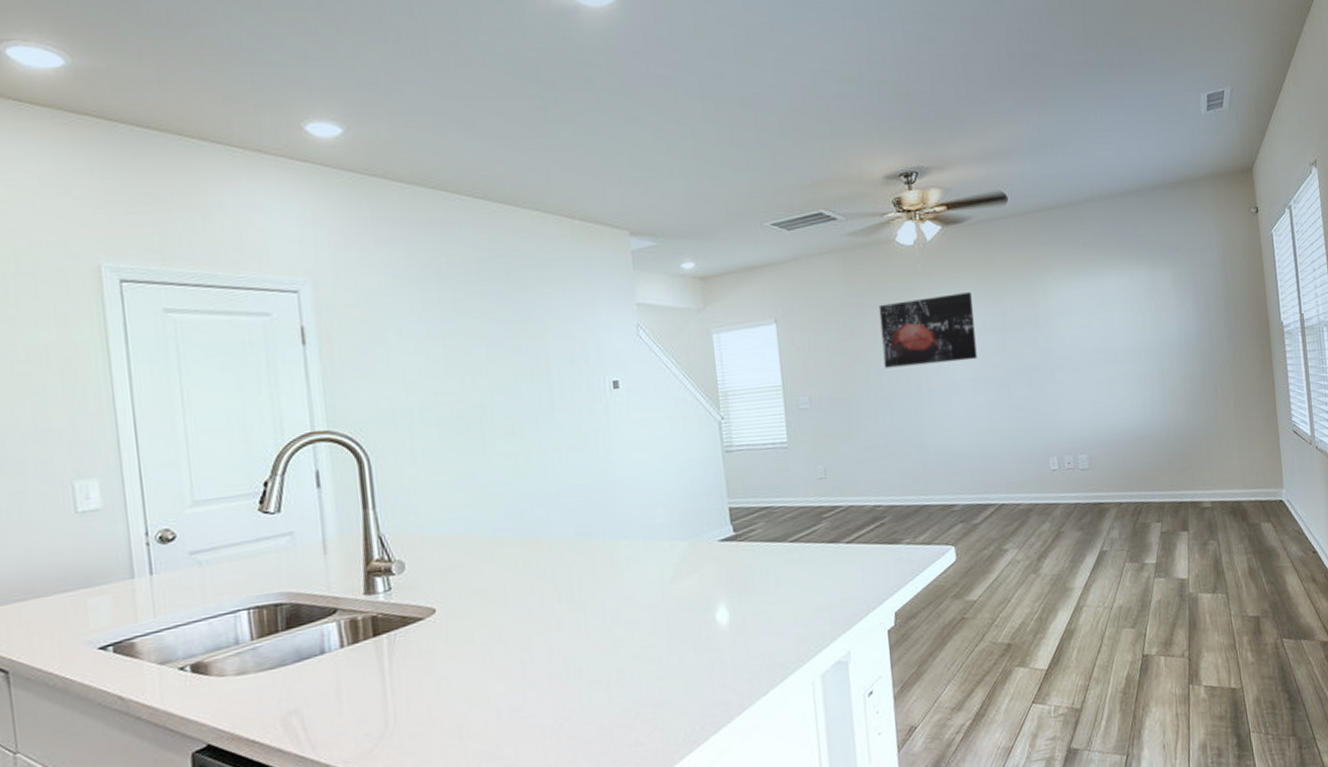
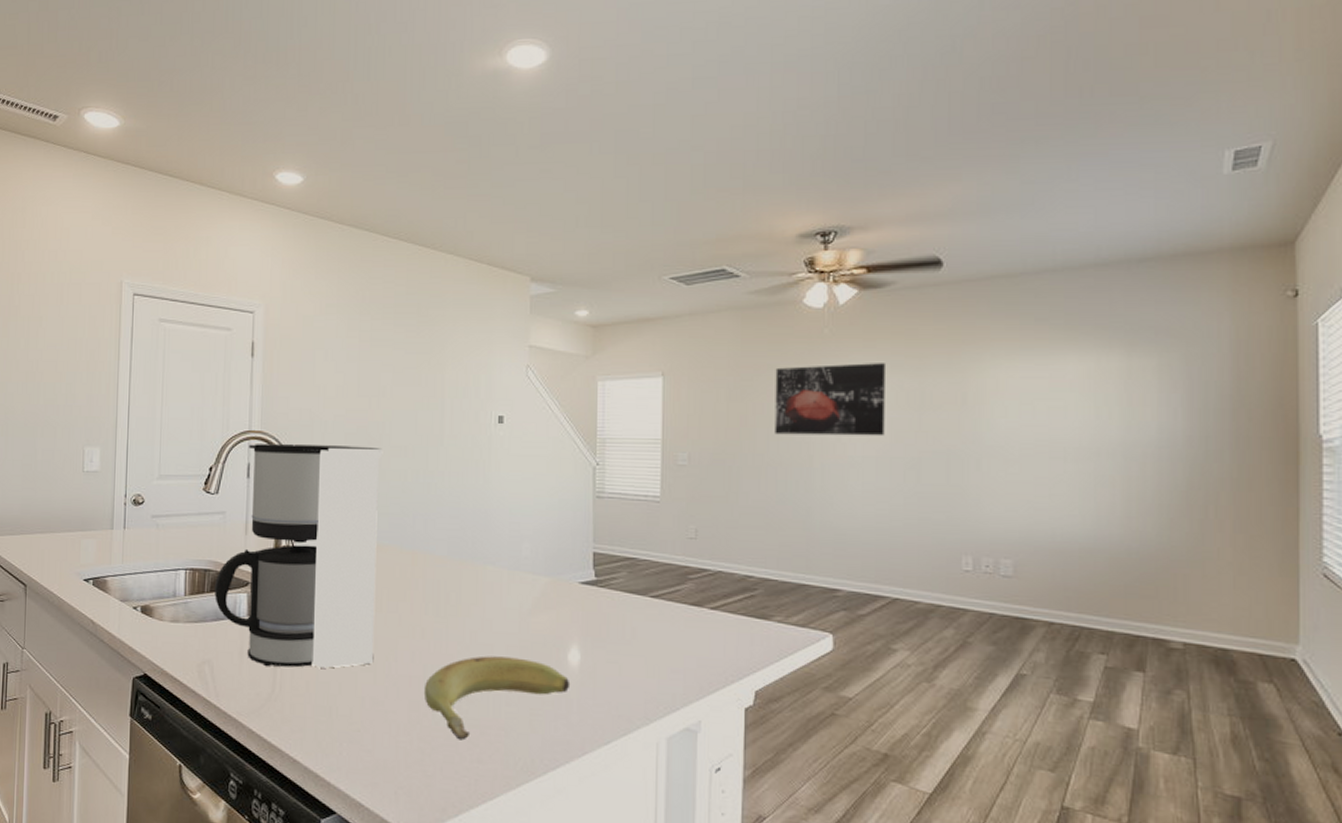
coffee maker: none [290,431,506,700] -> present [213,444,383,669]
banana: none [567,628,723,728] -> present [423,656,571,741]

